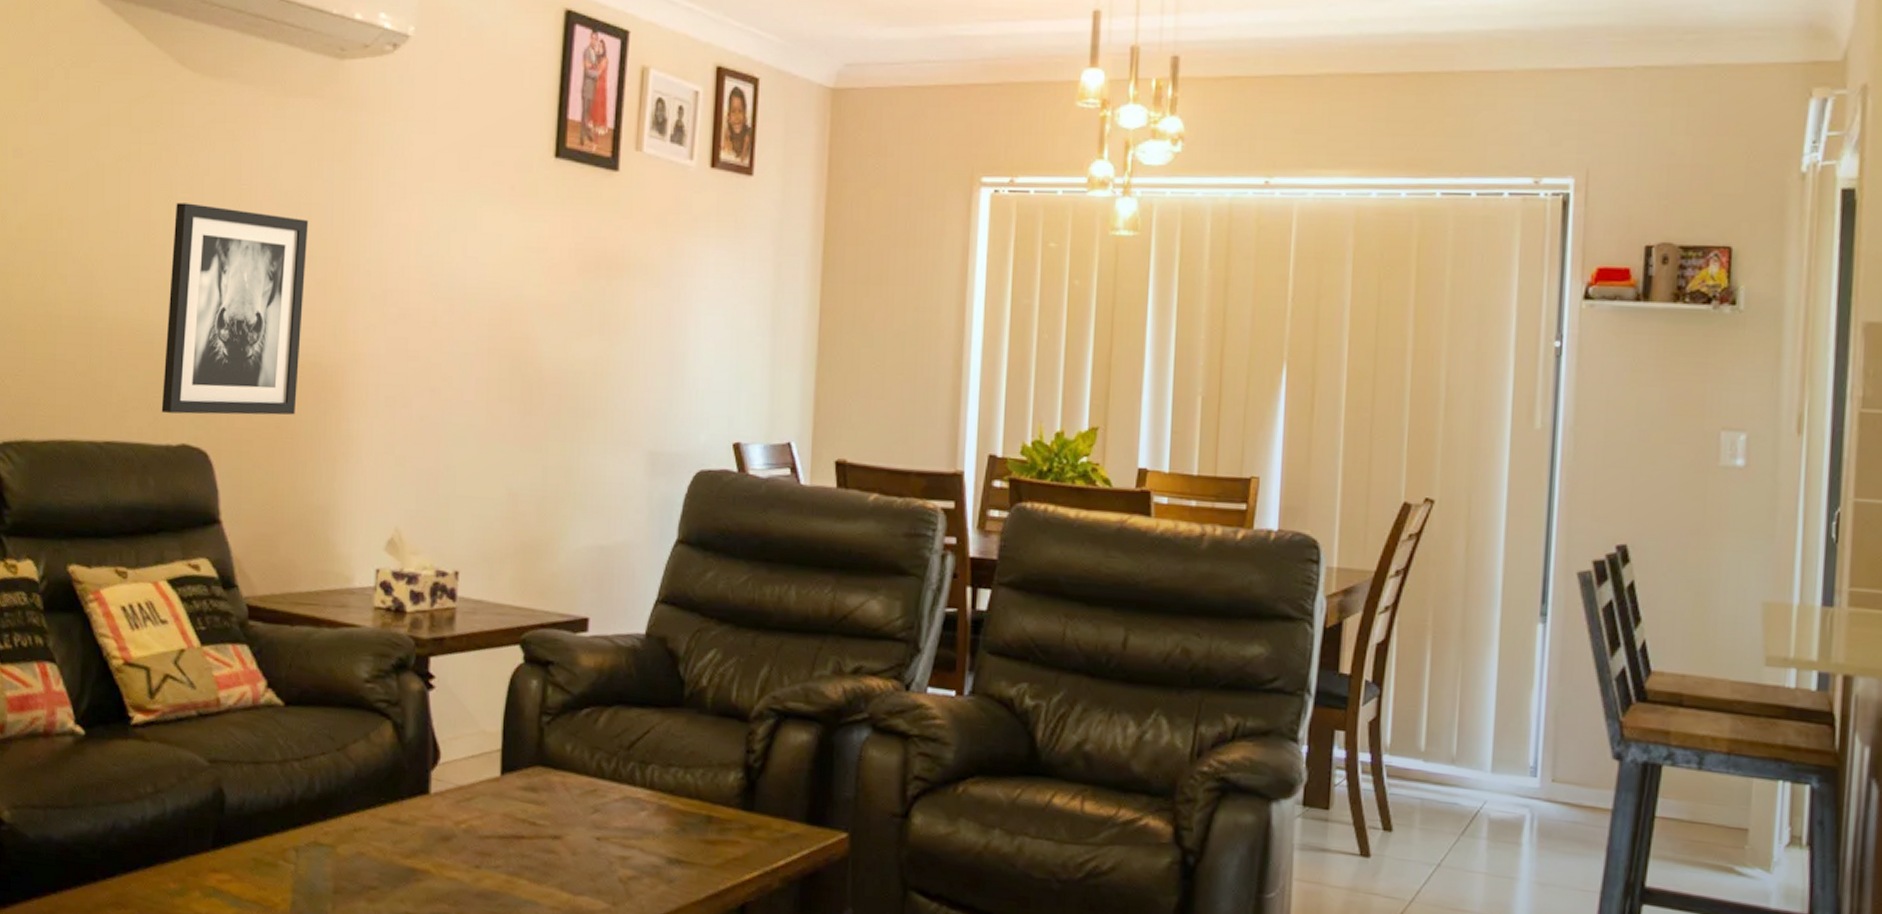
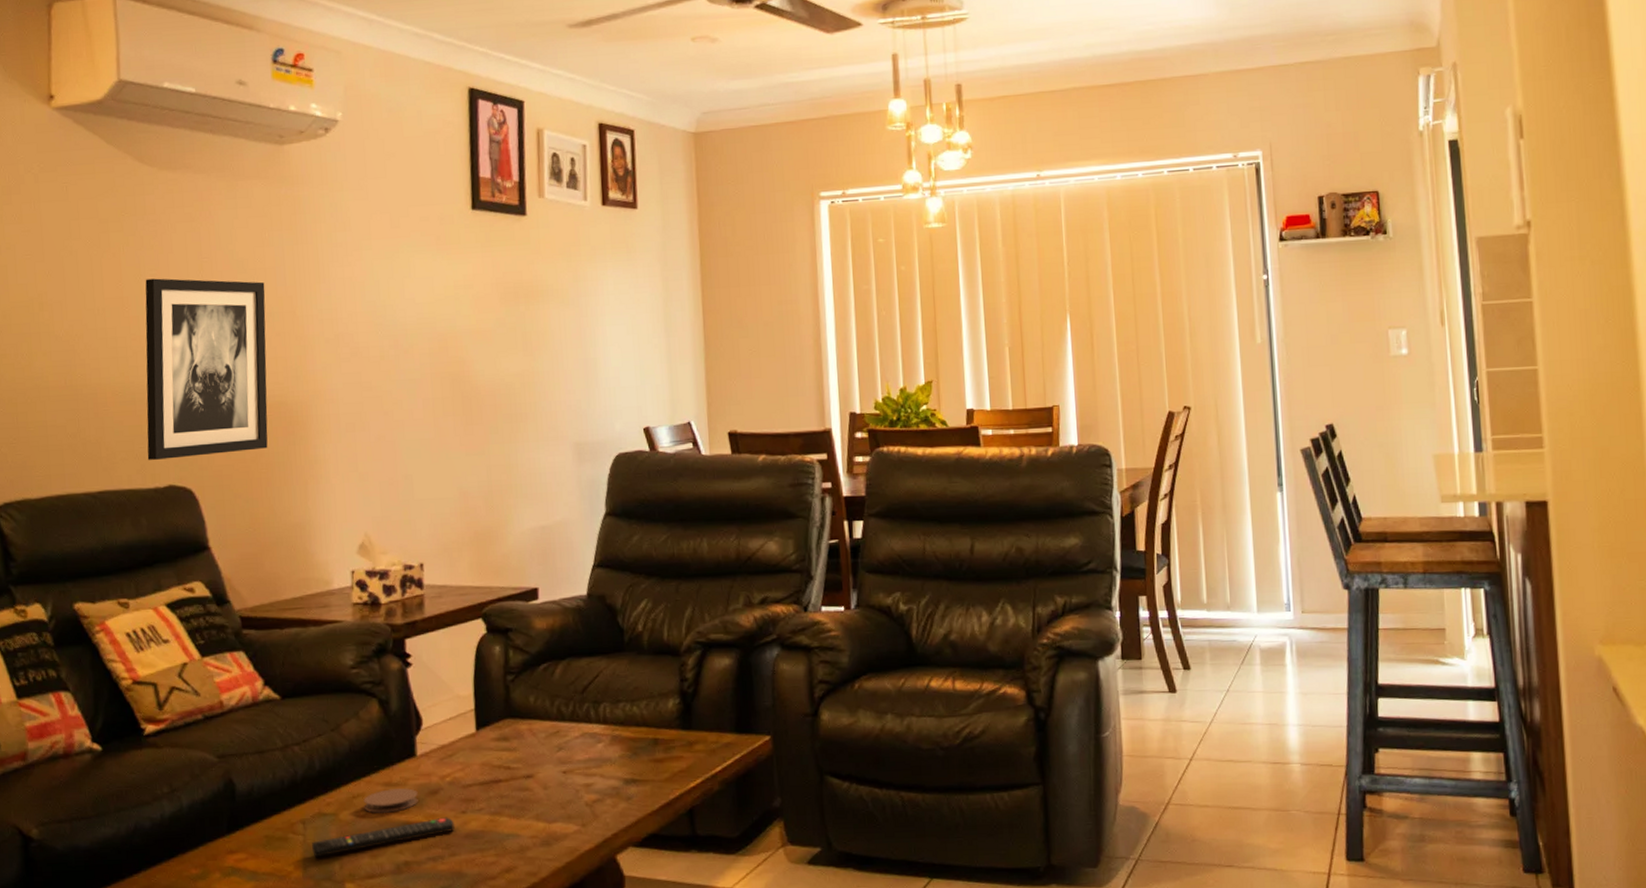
remote control: none [304,868,466,892] -> present [312,817,455,857]
coaster: none [365,826,428,855] -> present [363,788,418,814]

